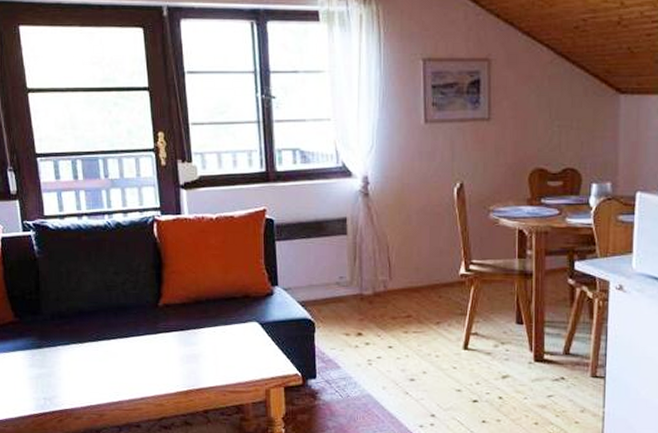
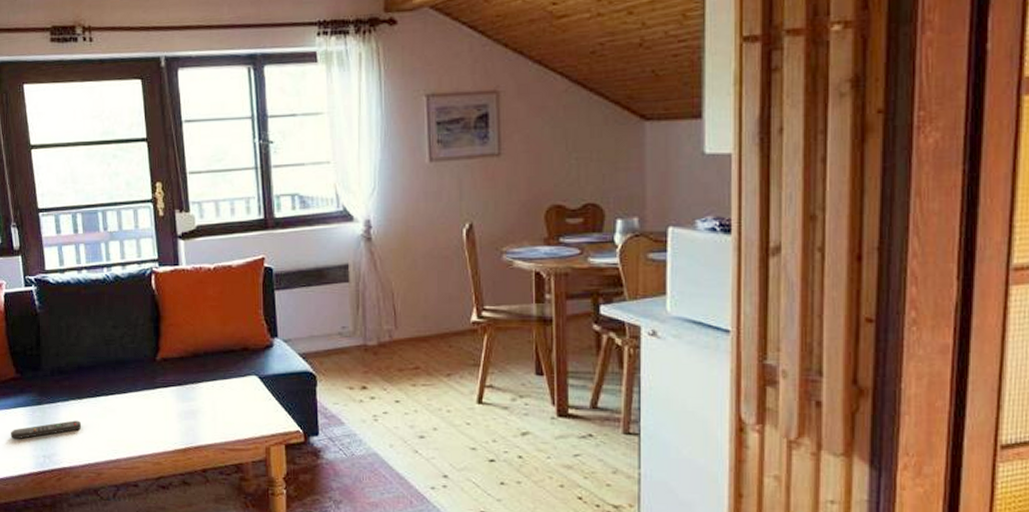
remote control: none [10,364,83,383] -> present [11,420,82,440]

